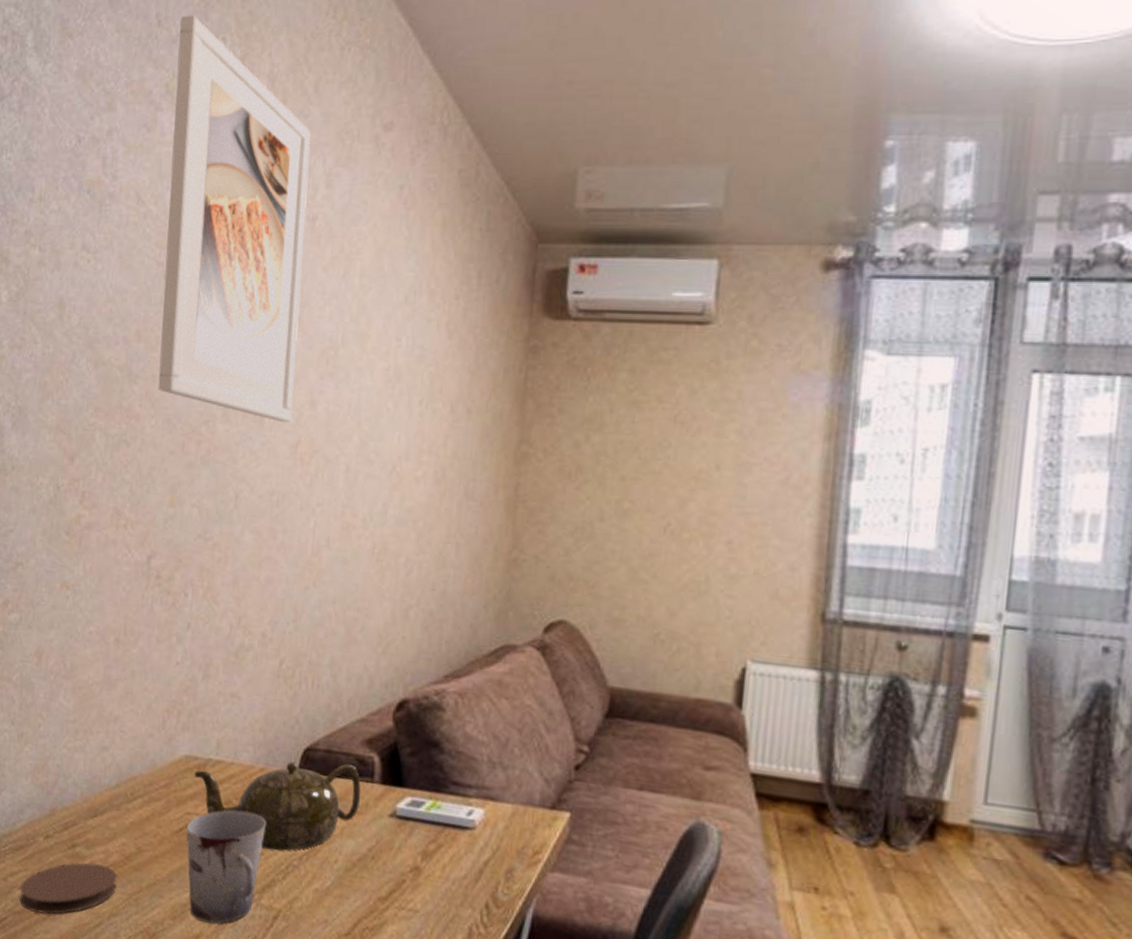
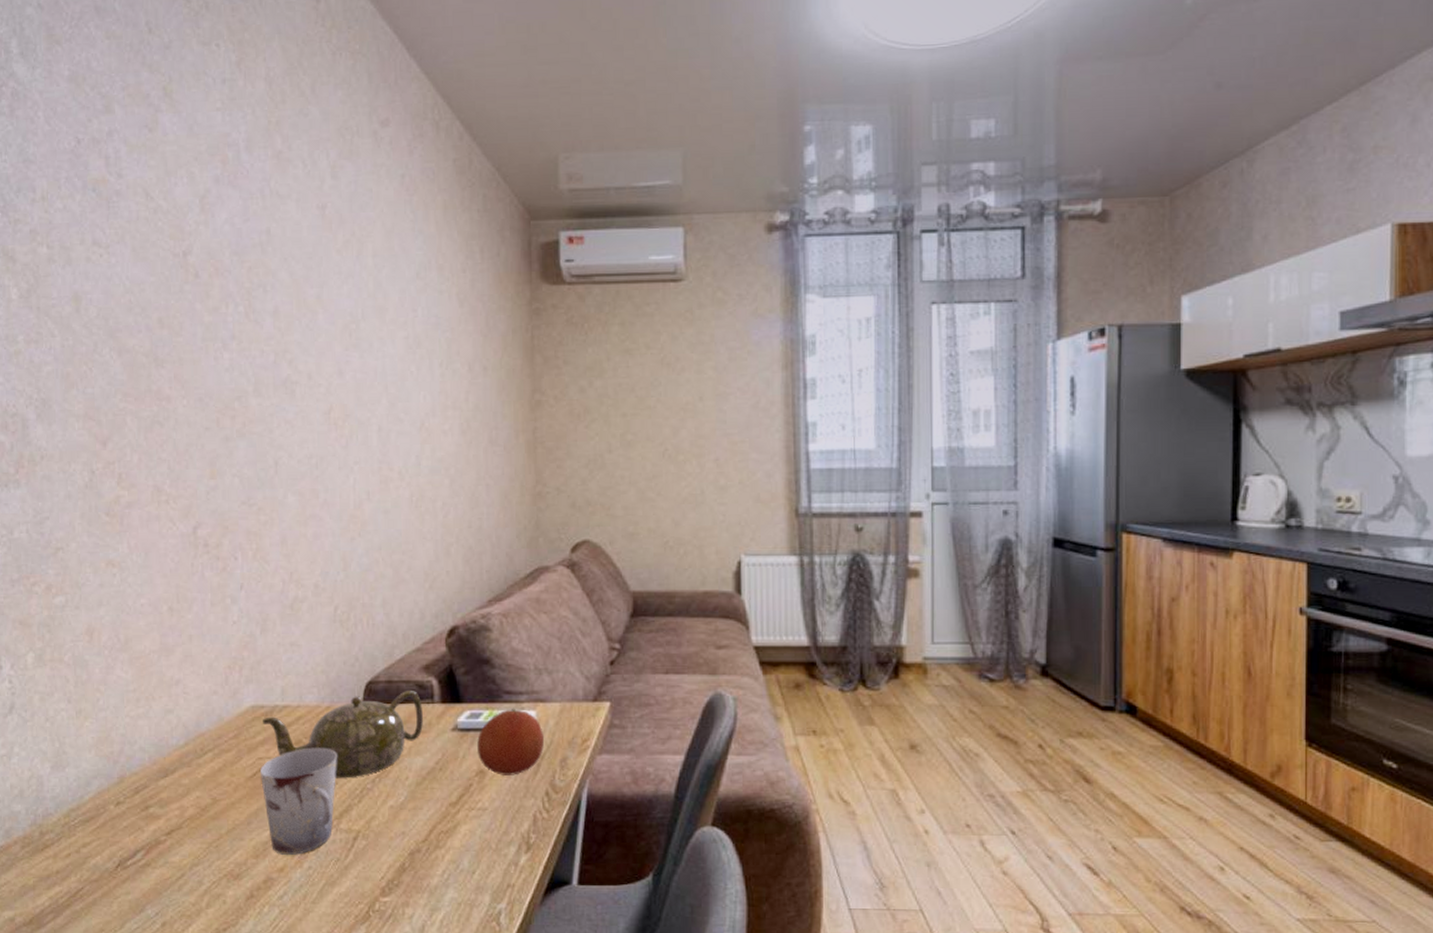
coaster: present [19,862,117,914] -> none [94,820,195,878]
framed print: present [158,15,311,423] -> none [172,23,322,393]
fruit: none [415,802,491,879] -> present [477,708,545,775]

